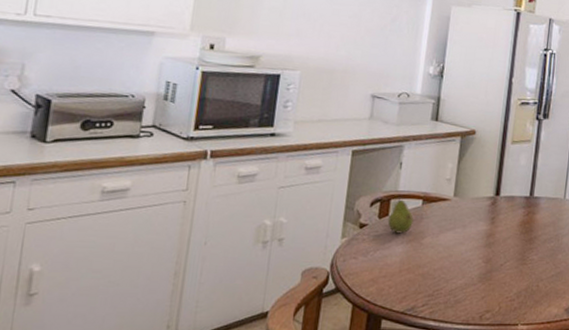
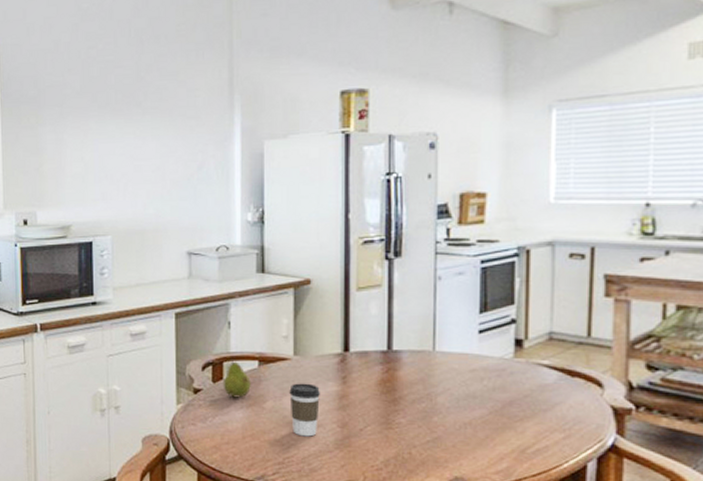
coffee cup: none [444,221,473,271] -> present [289,383,321,437]

